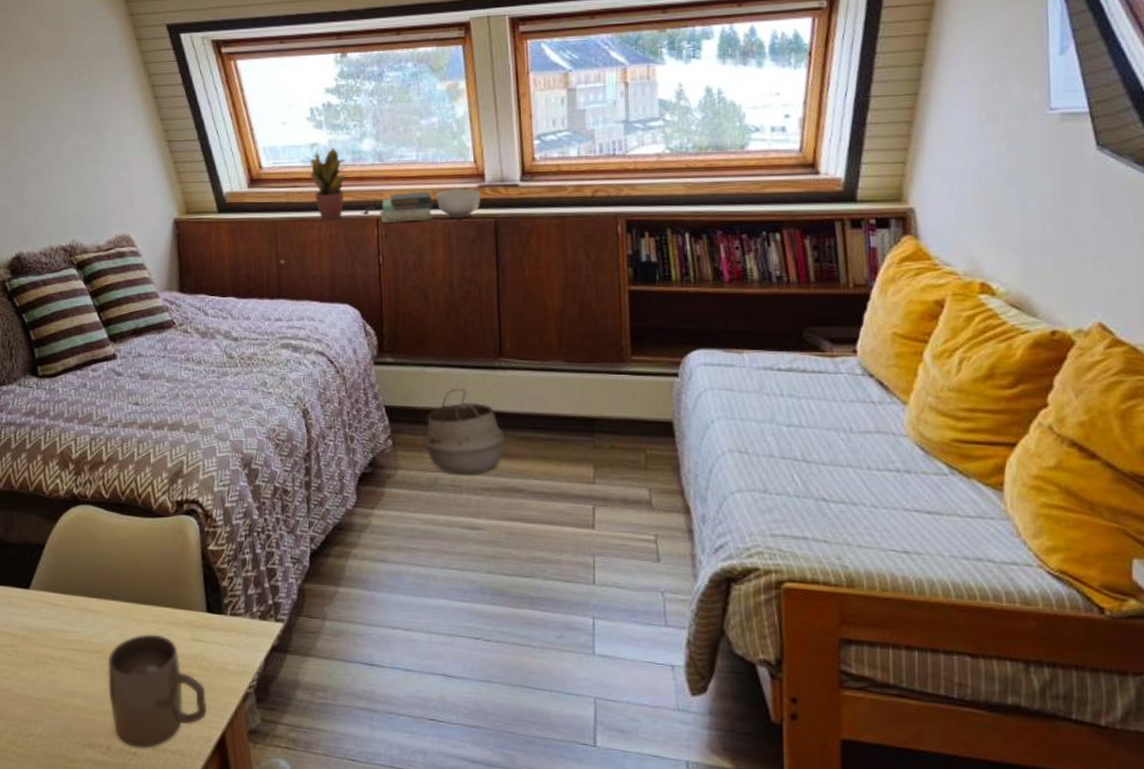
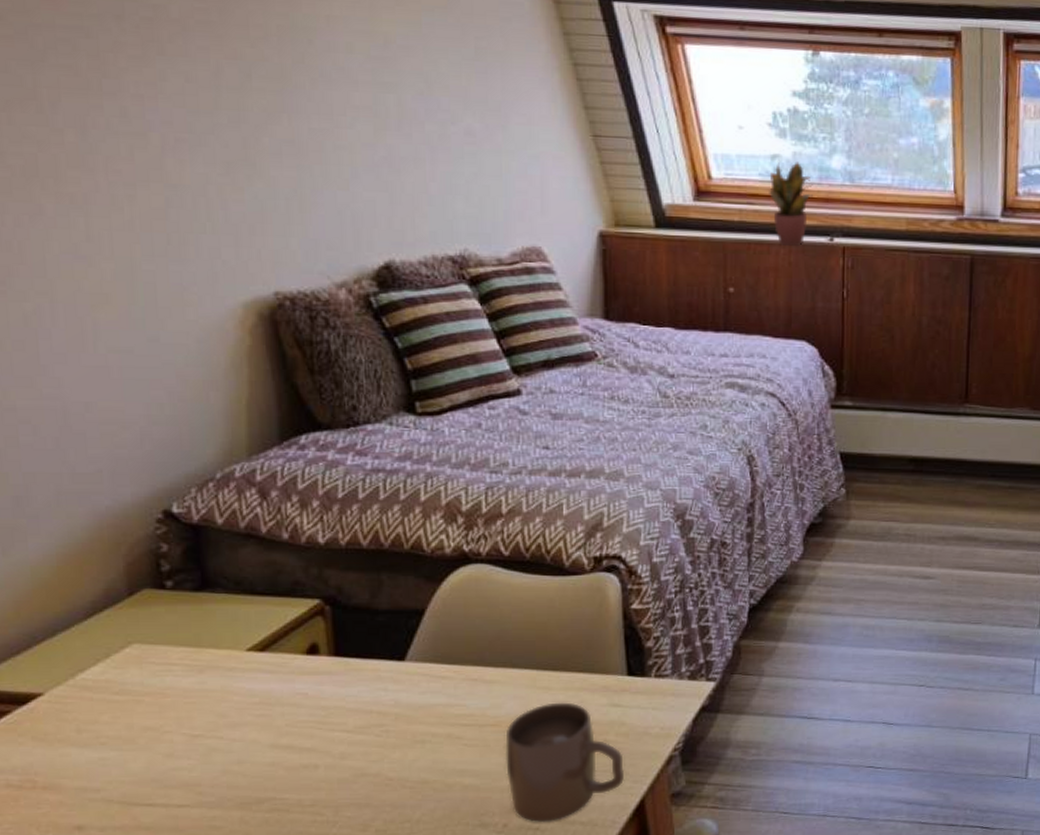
books: present [379,191,433,224] -> none [846,220,907,254]
woven basket: present [423,389,505,474] -> none [878,435,964,523]
bowl: present [435,188,481,218] -> none [910,219,959,253]

